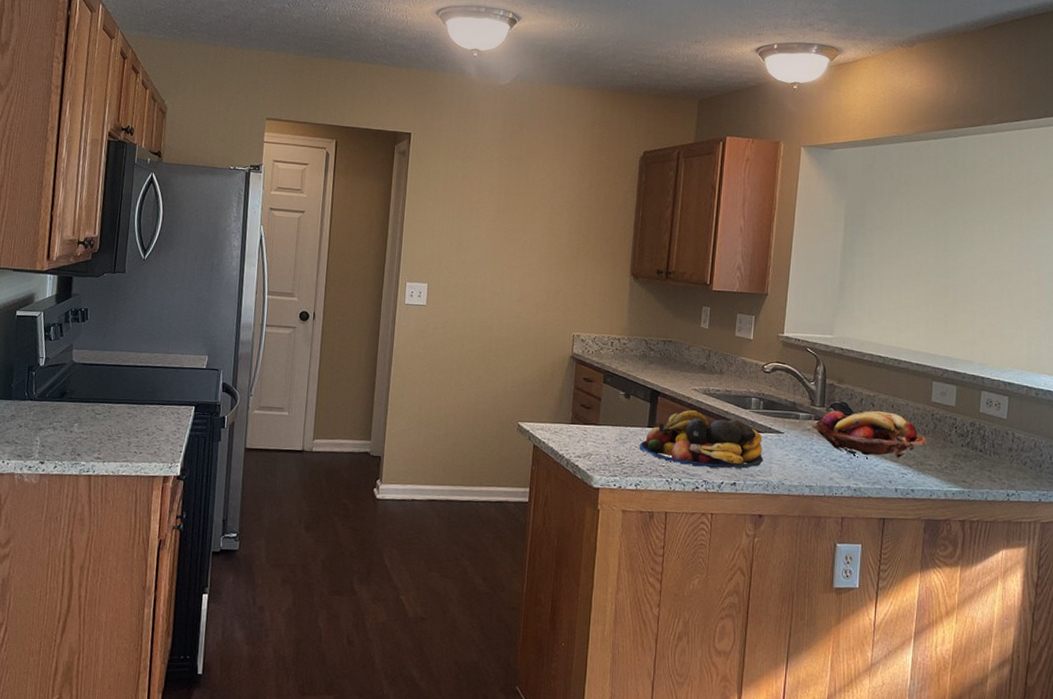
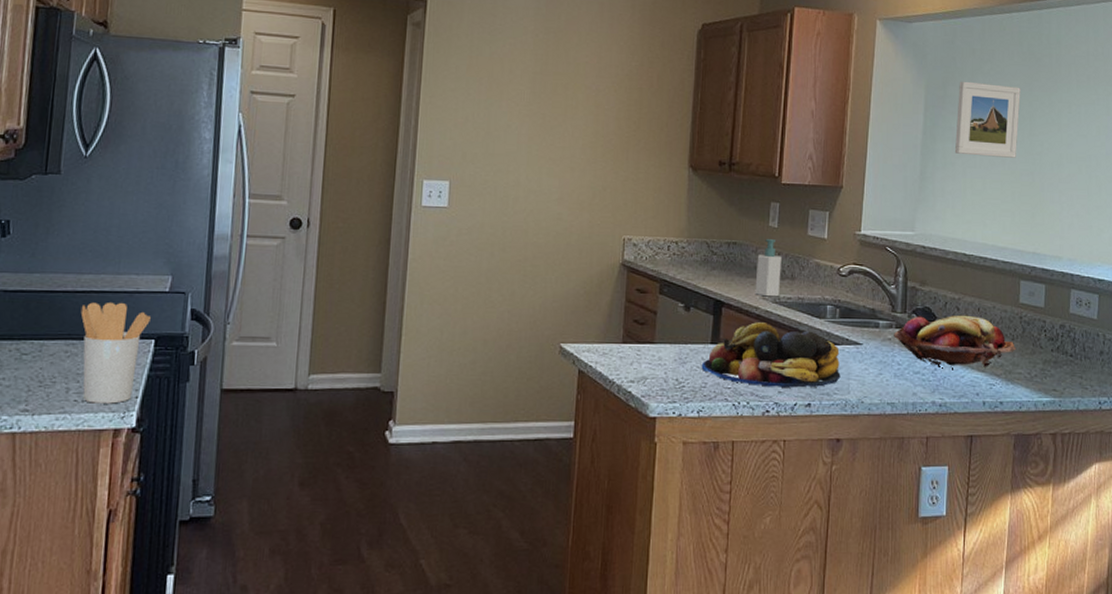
utensil holder: none [139,375,192,456] -> present [80,302,151,404]
soap bottle: none [687,338,712,389] -> present [755,239,782,297]
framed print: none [872,201,936,271] -> present [954,81,1021,158]

